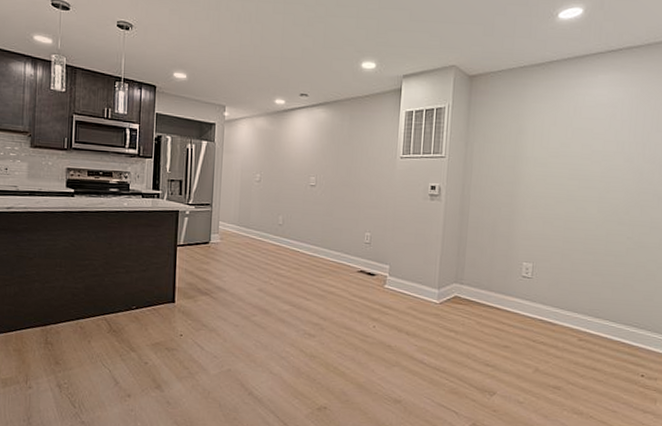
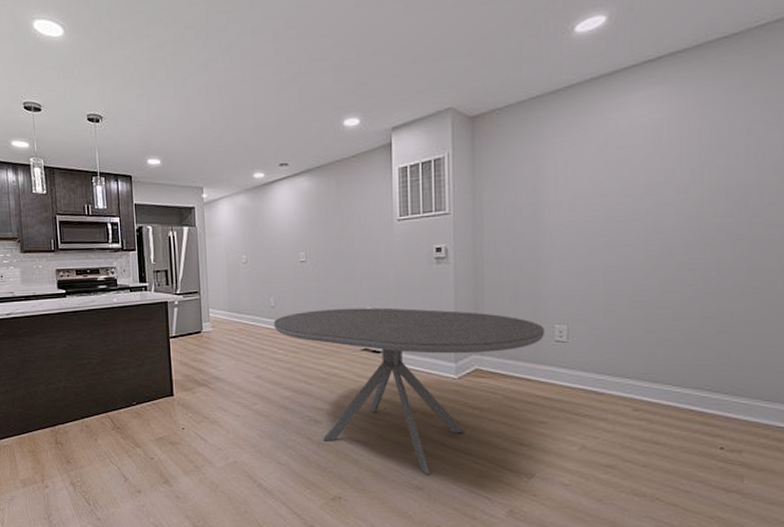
dining table: none [279,231,514,389] -> present [273,307,544,474]

